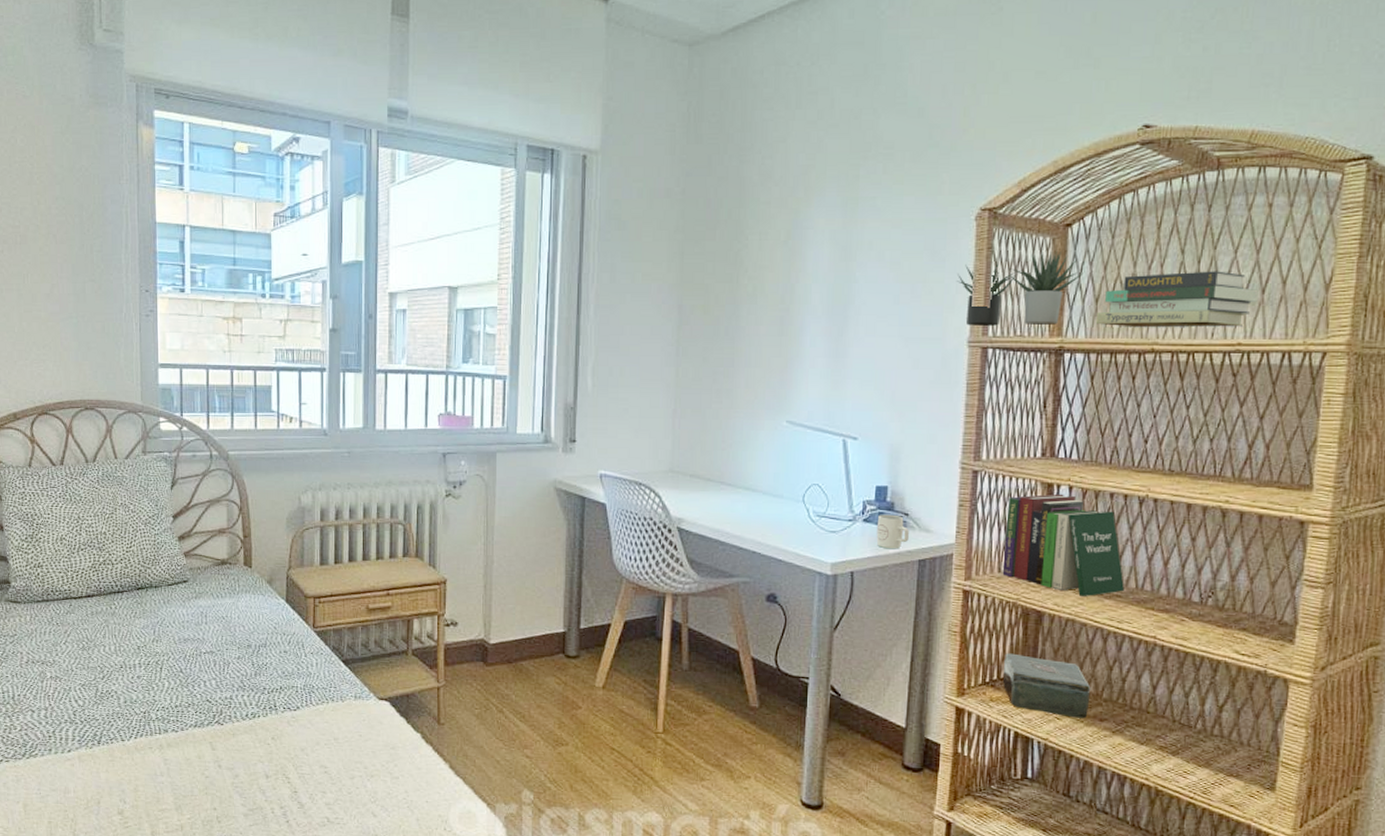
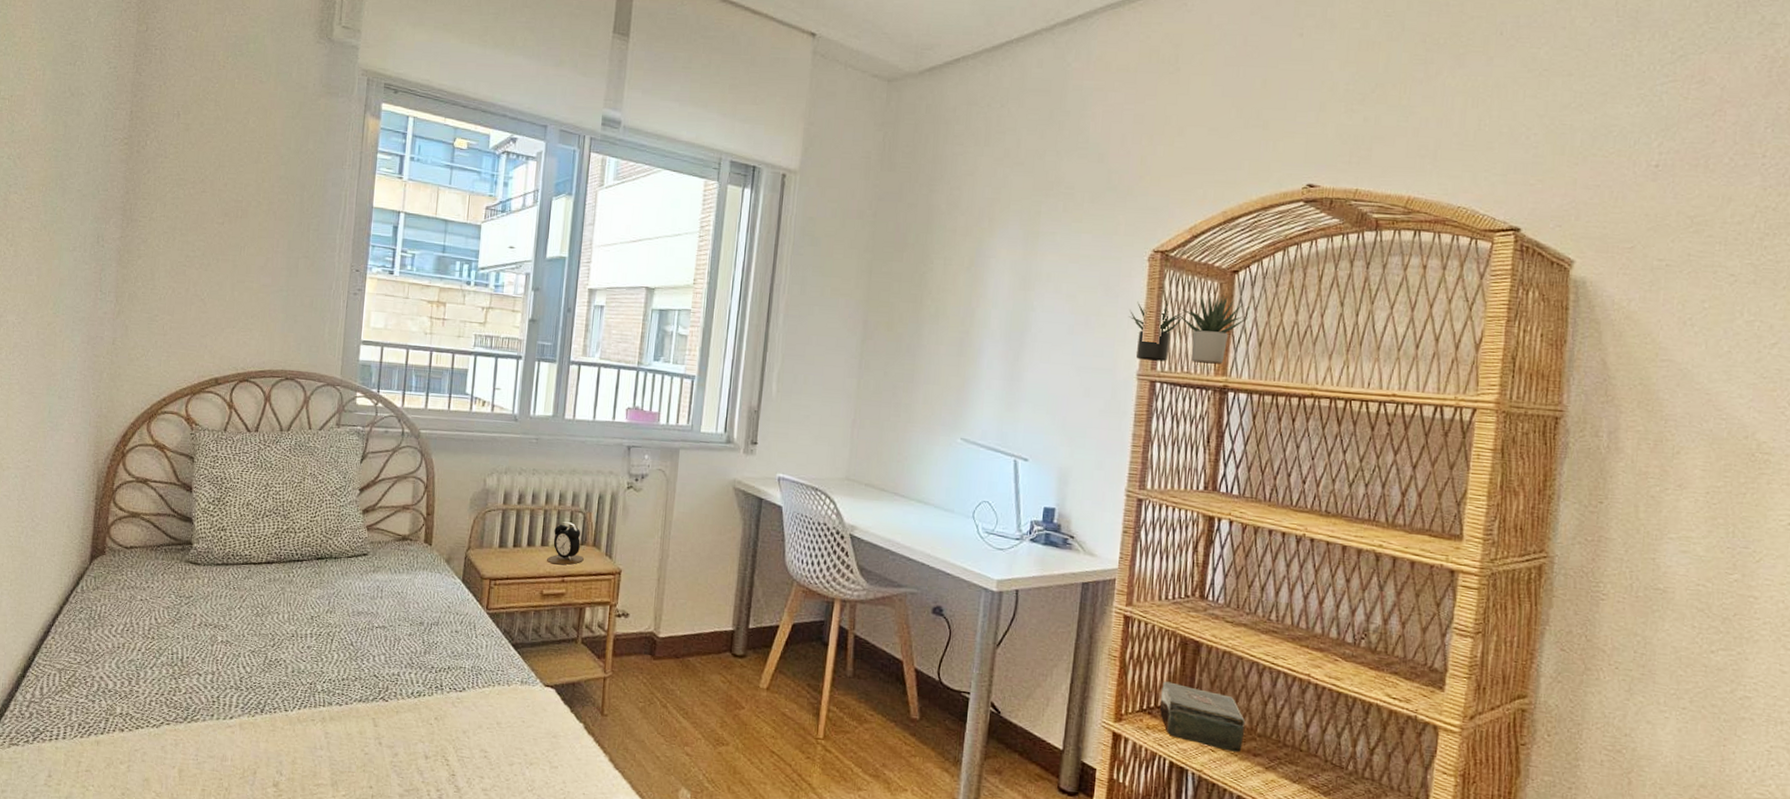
alarm clock: none [370,535,407,578] -> present [547,521,584,565]
mug: present [876,514,909,549] -> none [1042,535,1074,571]
books: present [1002,493,1124,596] -> none [1162,526,1280,630]
books: present [1095,271,1259,328] -> none [1258,323,1413,379]

